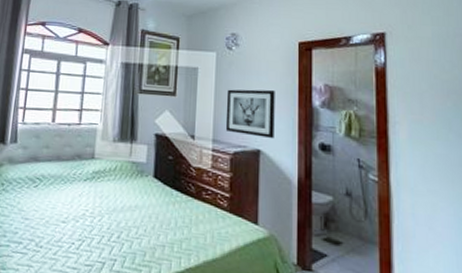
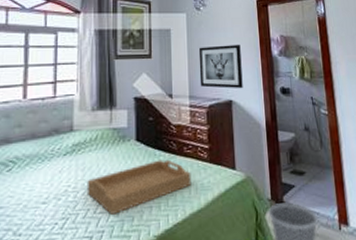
serving tray: none [102,200,208,246] -> present [86,159,192,215]

